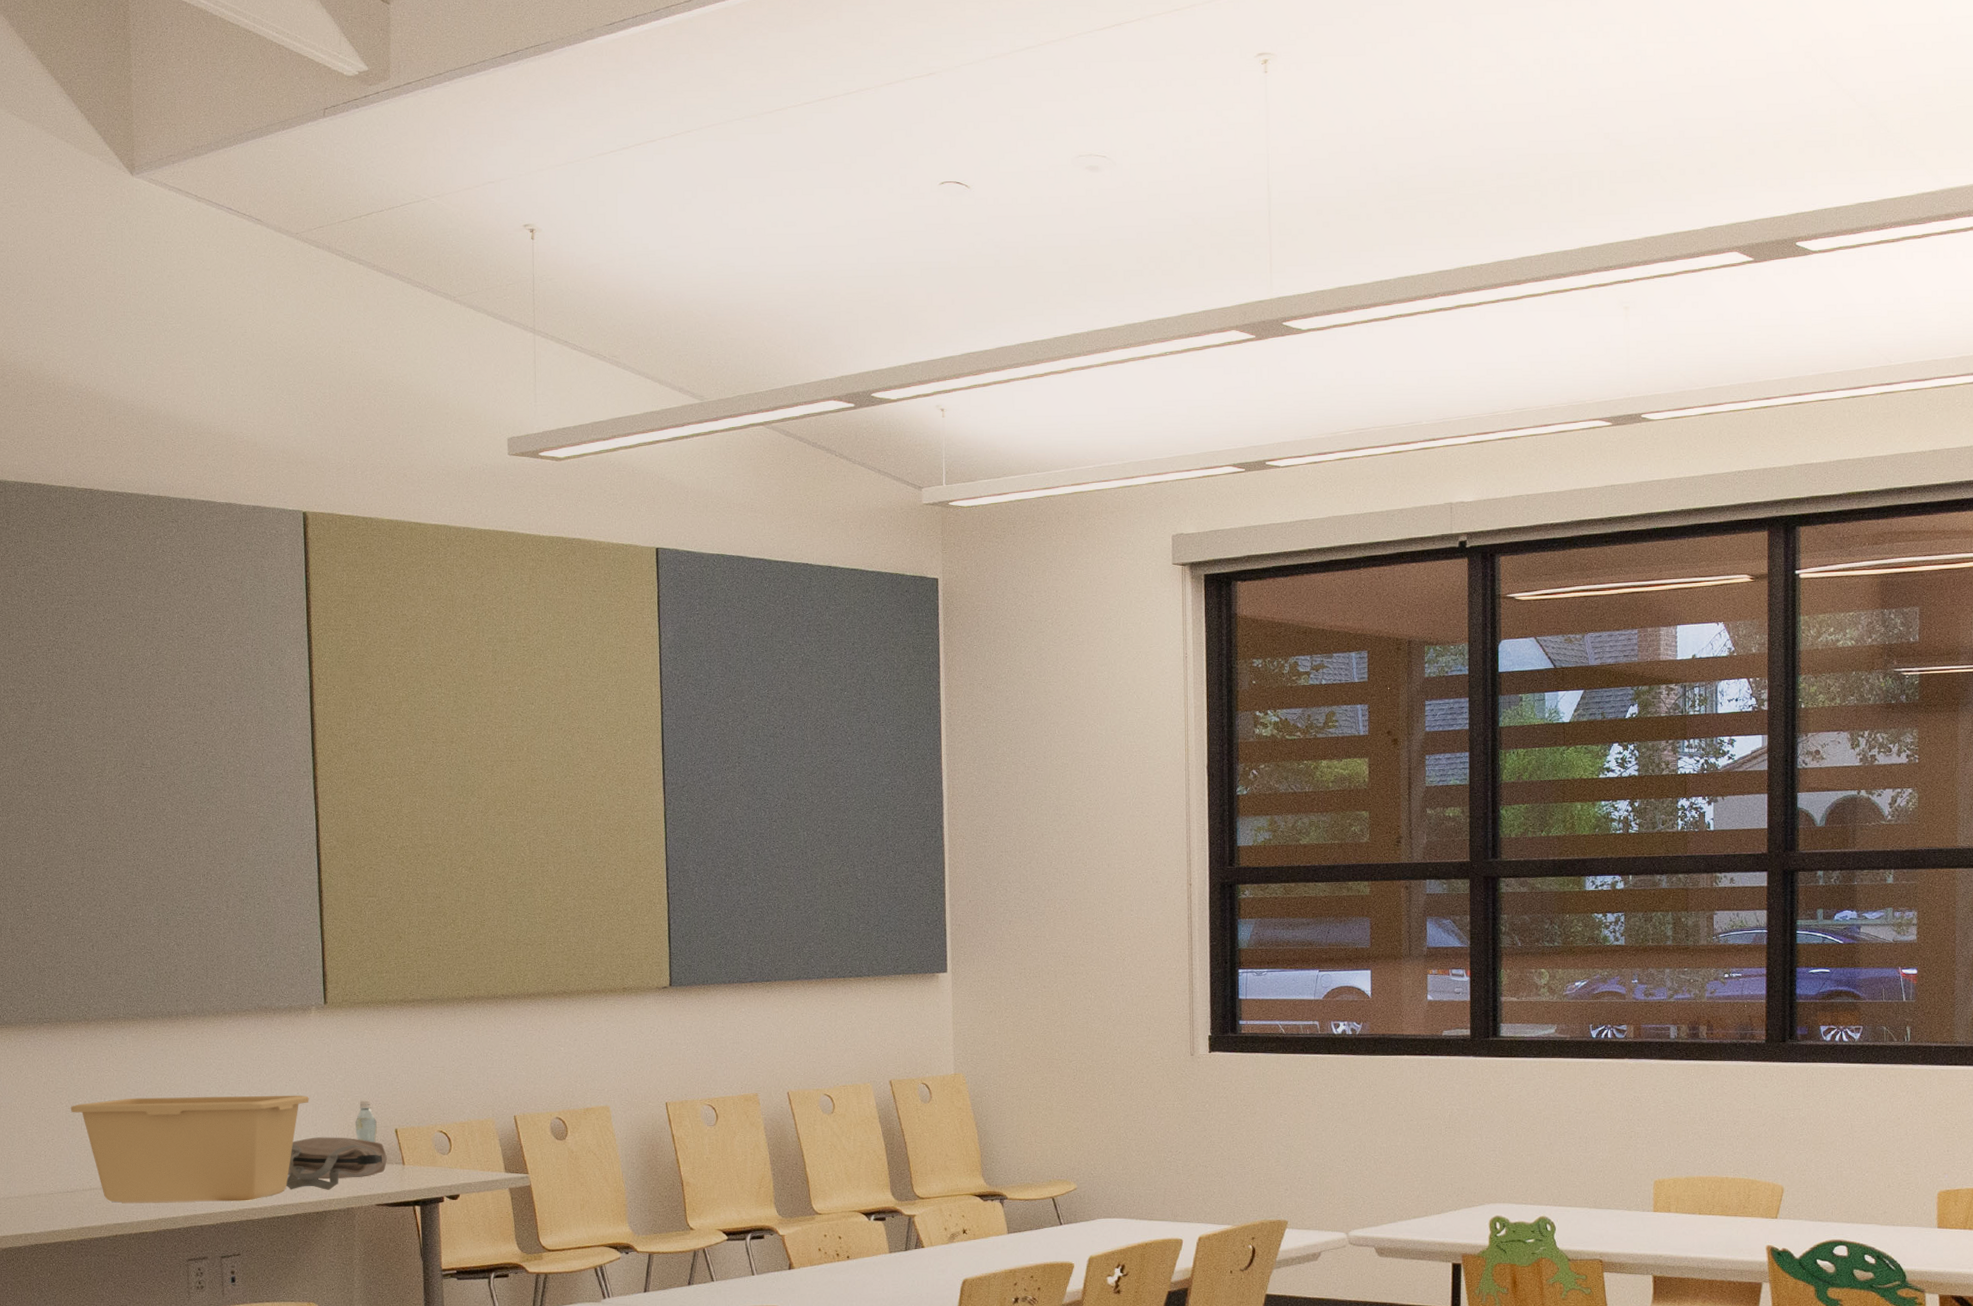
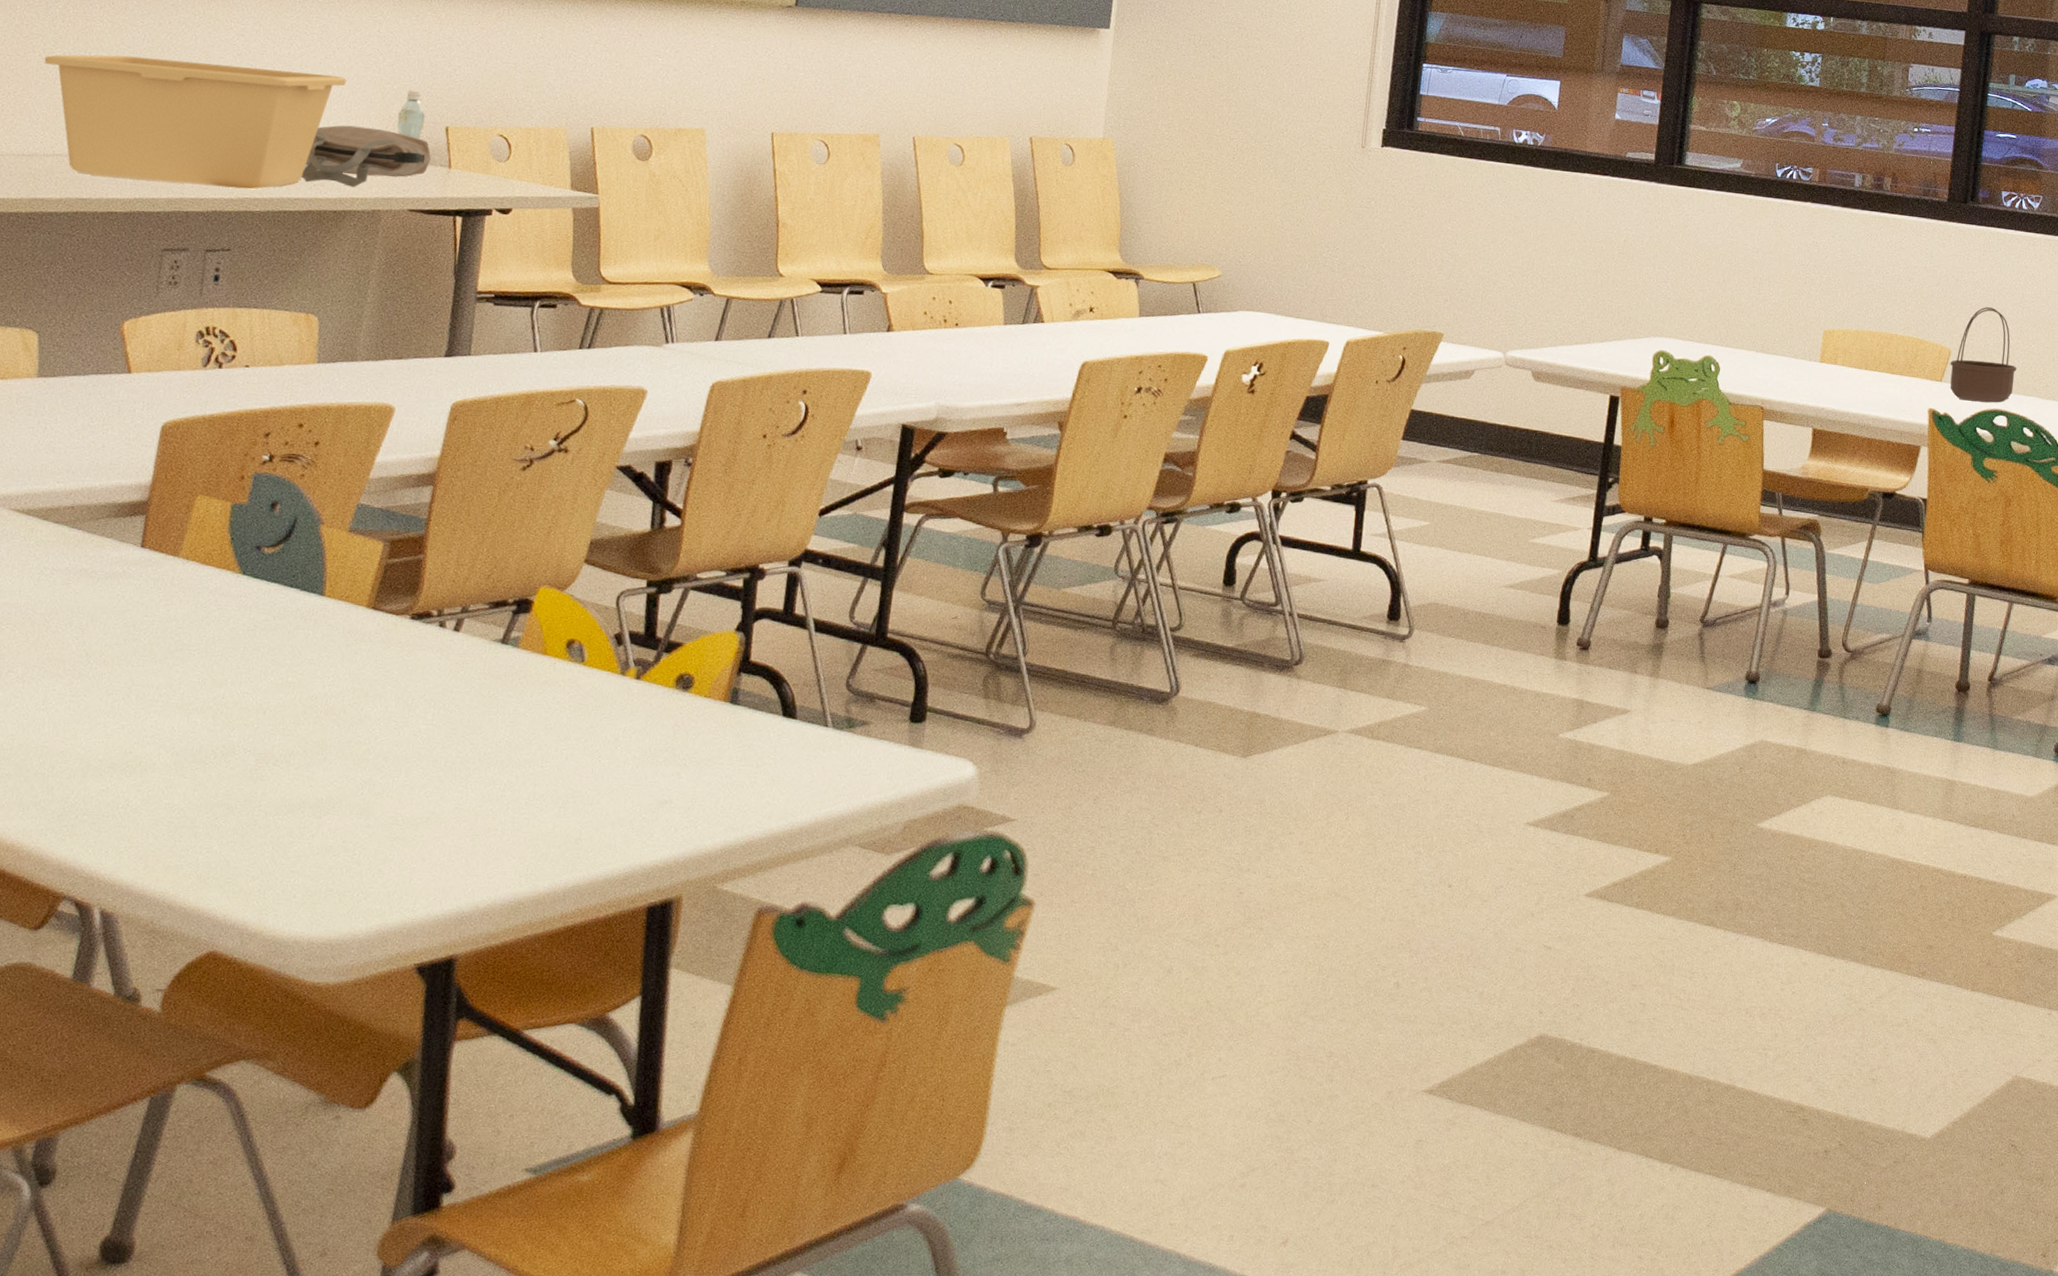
basket: none [1784,1141,1852,1234] -> present [1950,307,2017,403]

